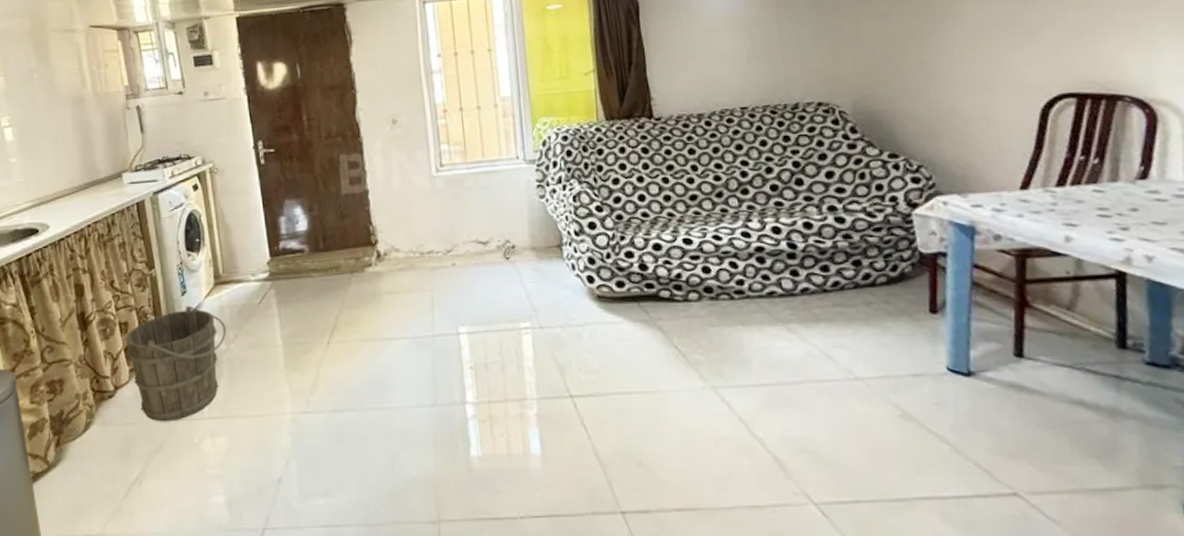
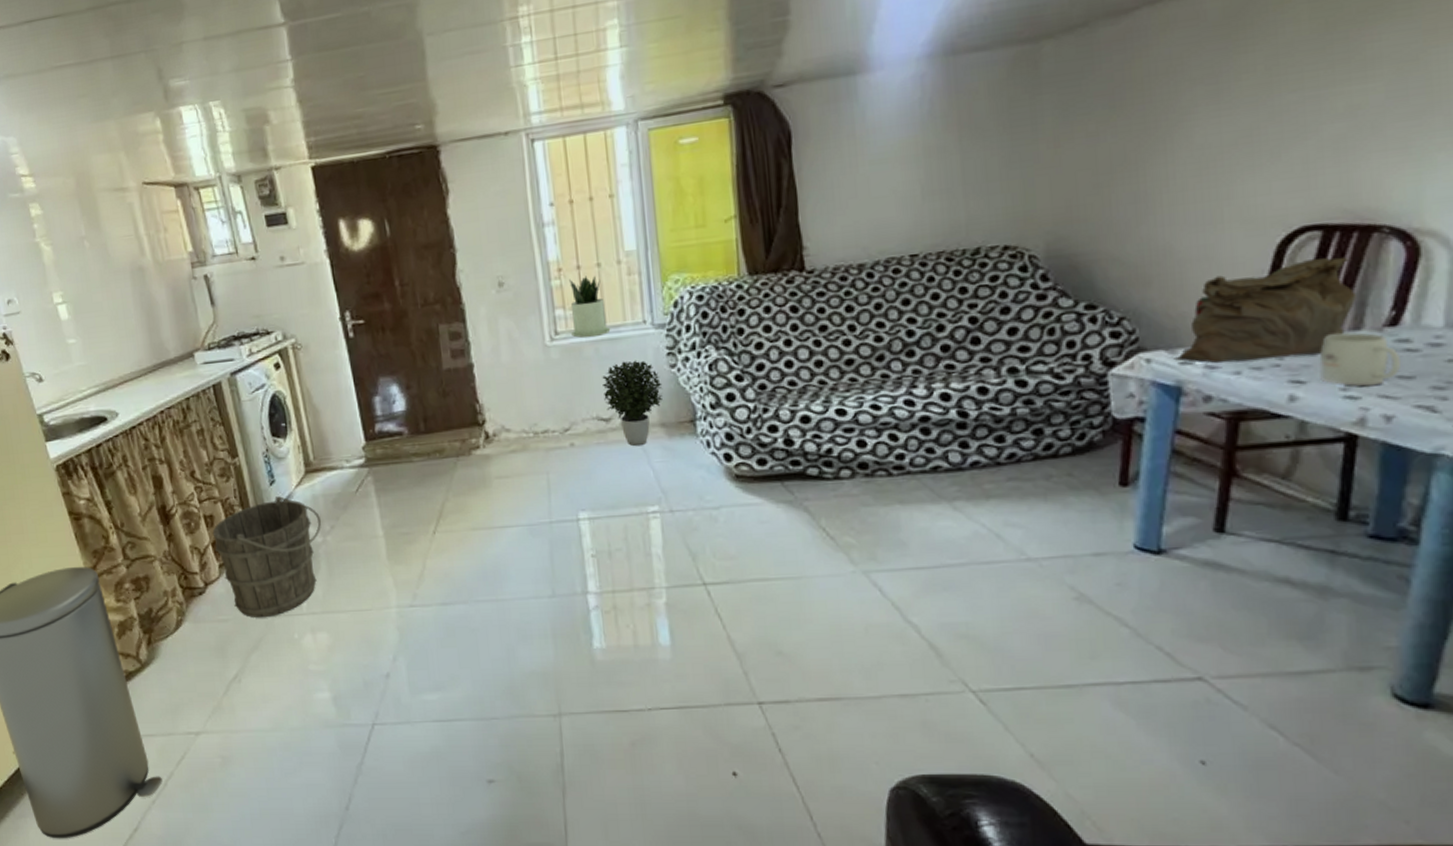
planter: none [453,117,489,171] -> present [569,276,611,339]
potted plant: none [481,190,533,268] -> present [602,360,663,447]
bag: none [966,120,1111,208] -> present [1173,256,1357,364]
mug: none [1086,184,1155,231] -> present [1319,332,1402,387]

